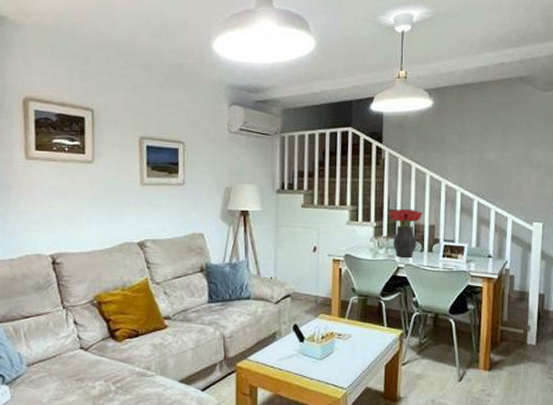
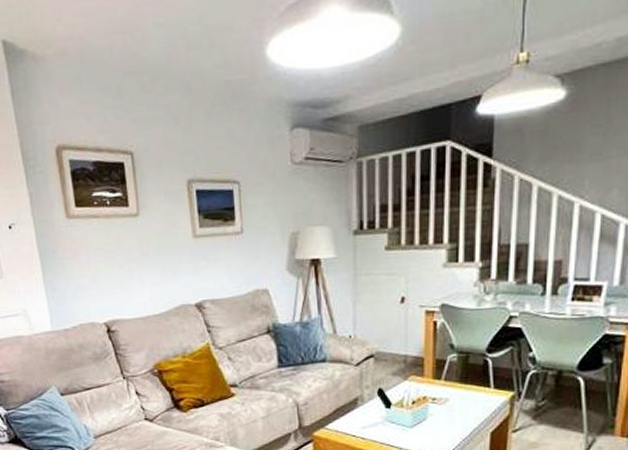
bouquet: present [389,208,424,259] -> none [499,241,547,305]

